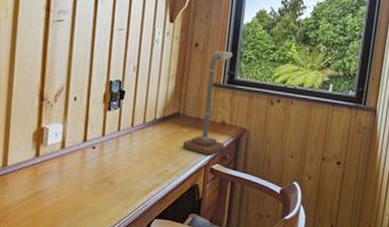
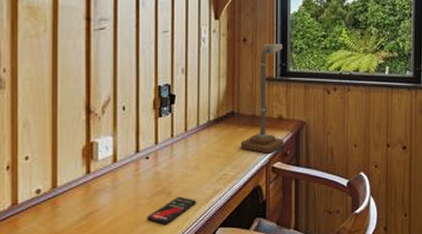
smartphone: none [89,186,137,211] -> present [147,196,197,224]

